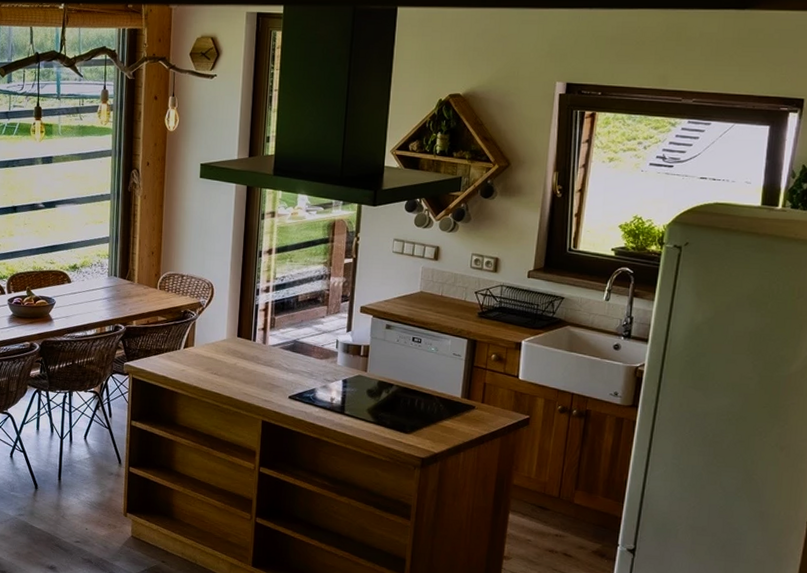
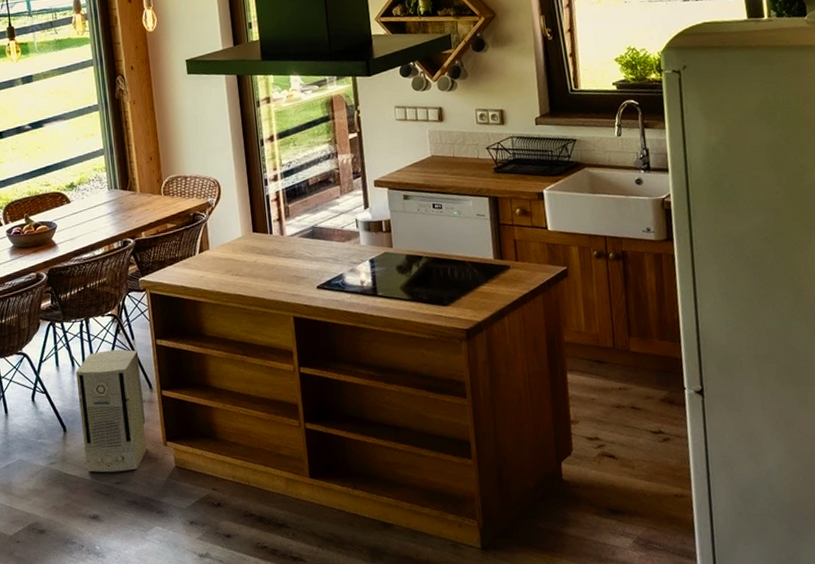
air purifier: none [51,423,113,533] -> present [76,349,147,473]

